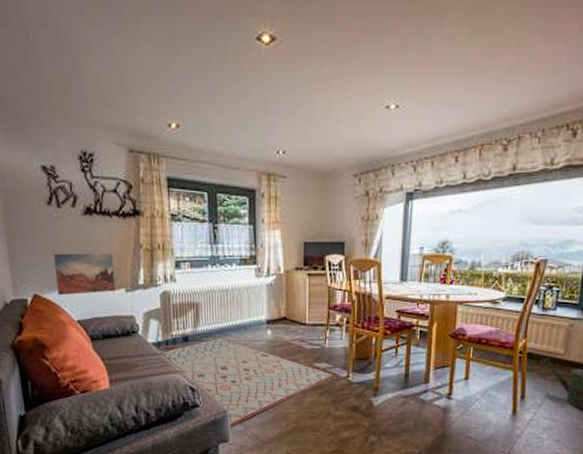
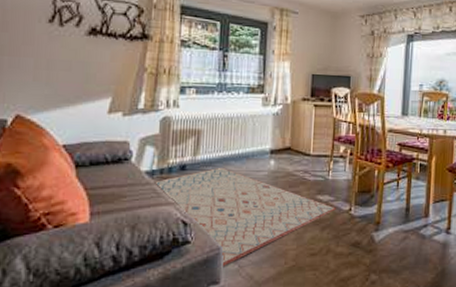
wall art: present [54,253,116,296] -> none [45,72,114,117]

